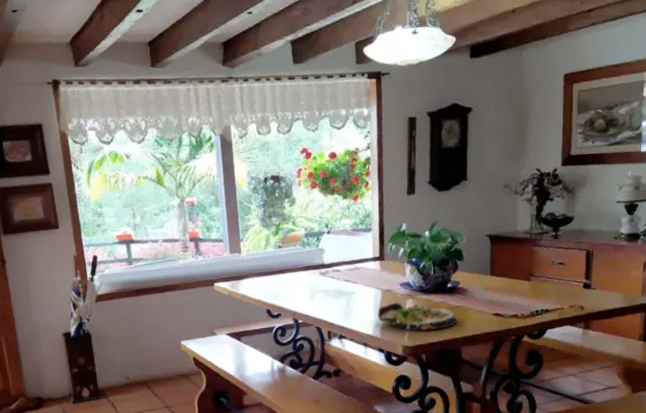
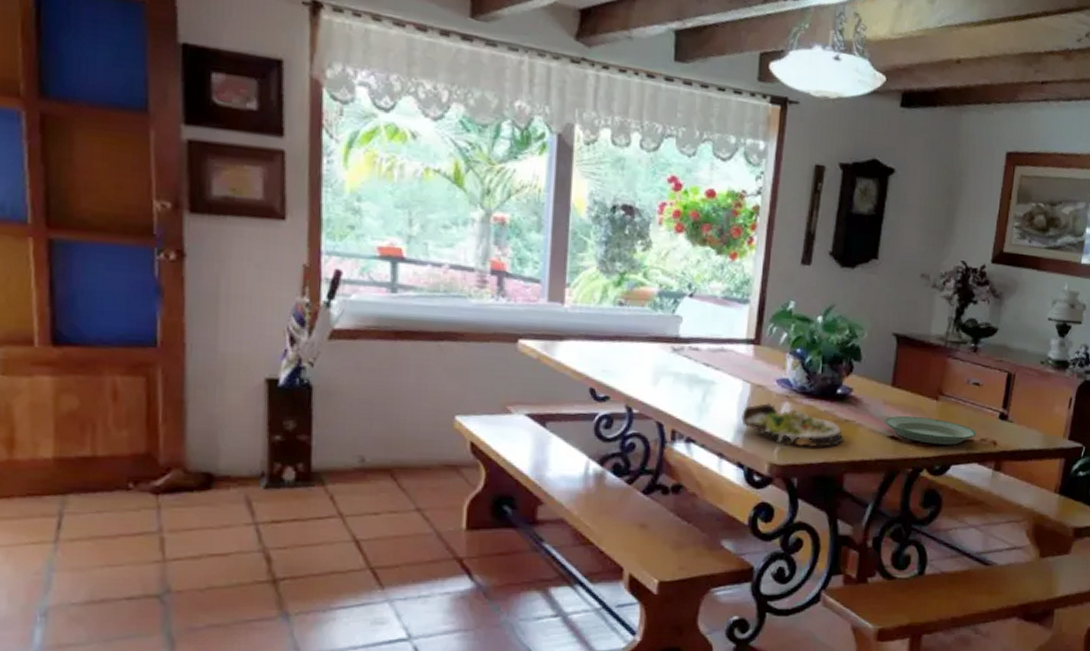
plate: none [488,295,566,316] -> present [884,415,977,445]

